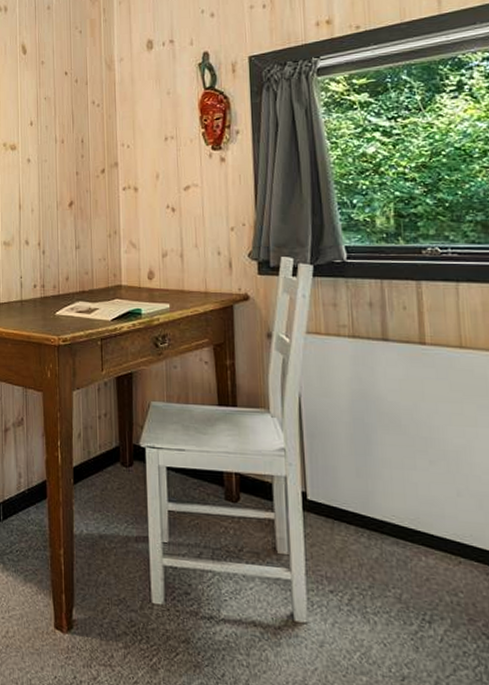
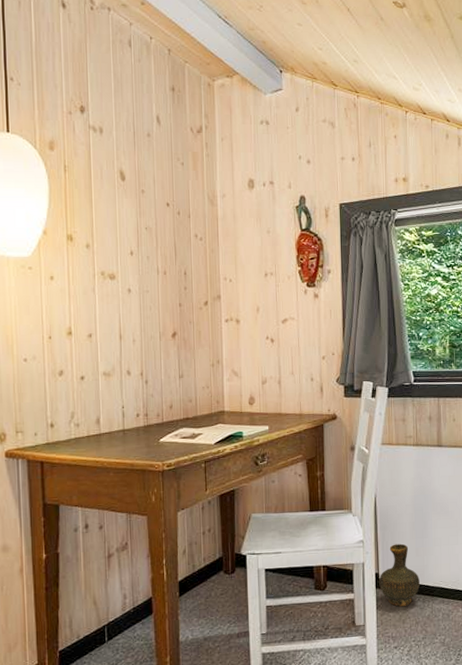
ceramic jug: none [307,458,363,540] -> present [379,543,420,607]

